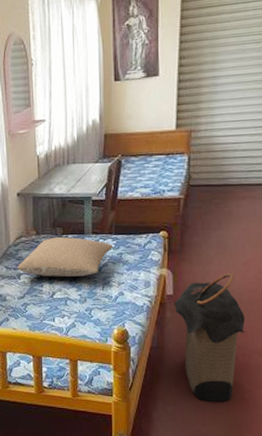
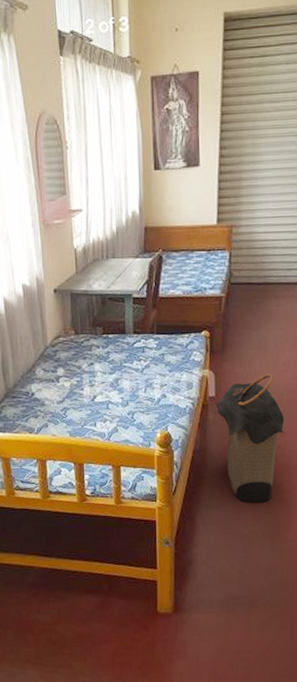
pillow: present [18,237,113,277] -> none [56,337,155,380]

